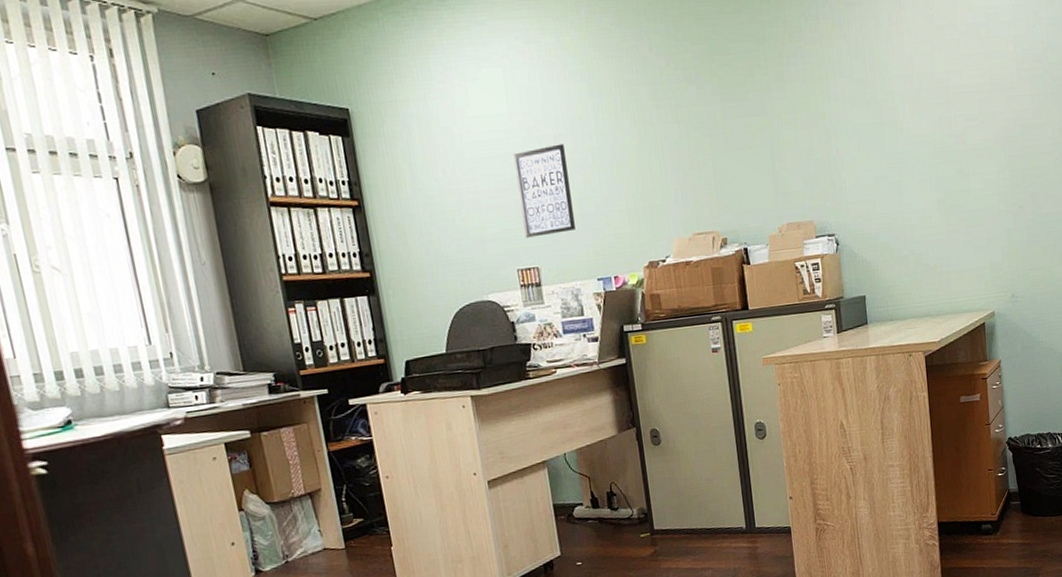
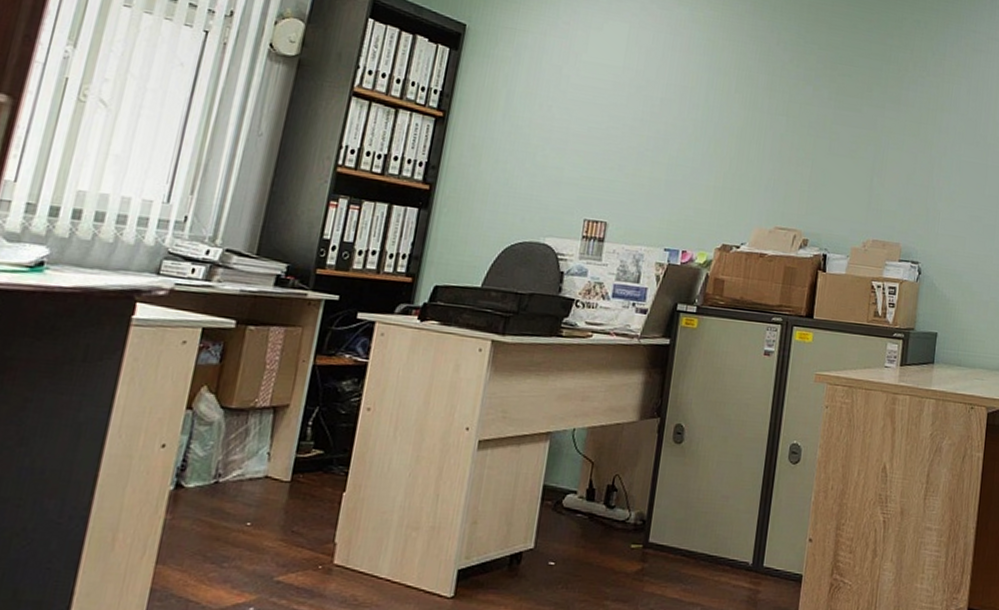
wall art: present [513,143,575,238] -> none [602,105,669,194]

